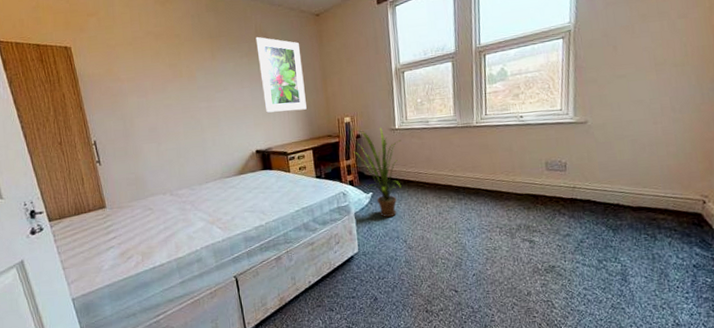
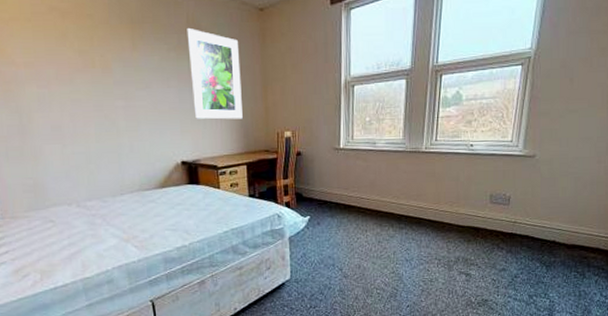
house plant: present [354,128,402,218] -> none [292,146,345,244]

